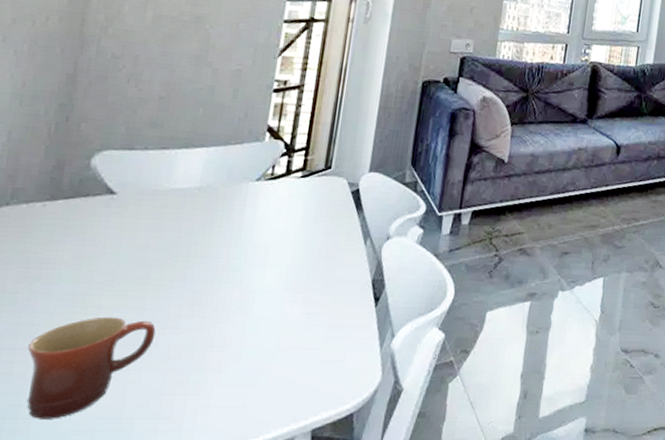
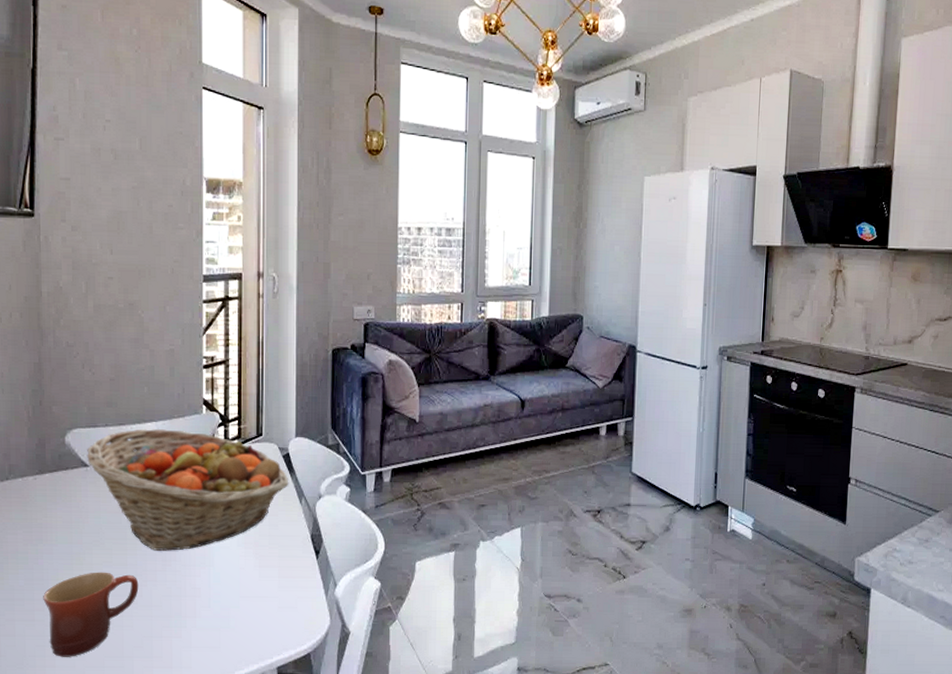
fruit basket: none [115,154,355,294] -> present [87,428,289,551]

